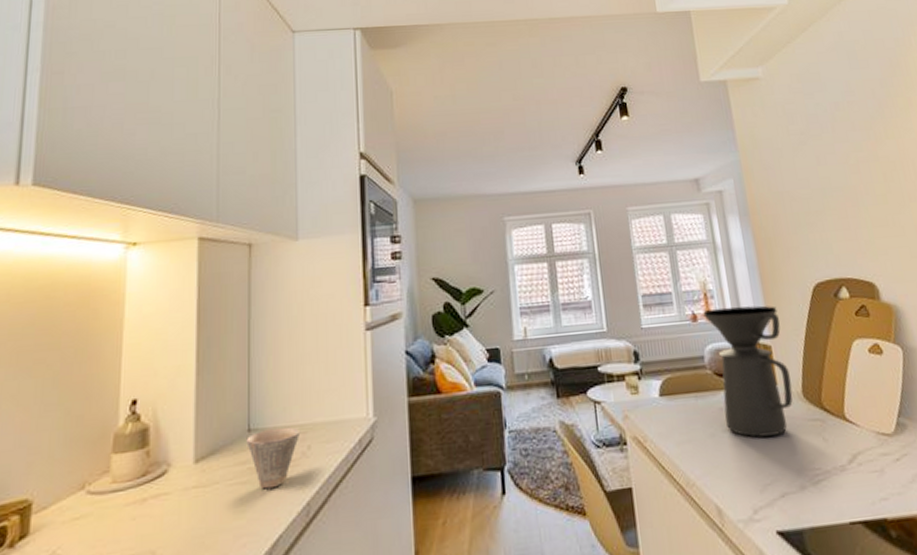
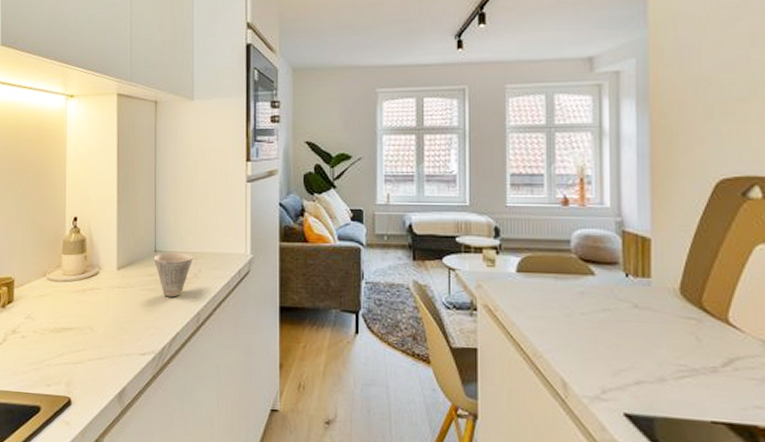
coffee maker: present [702,305,793,438] -> none [575,194,668,326]

